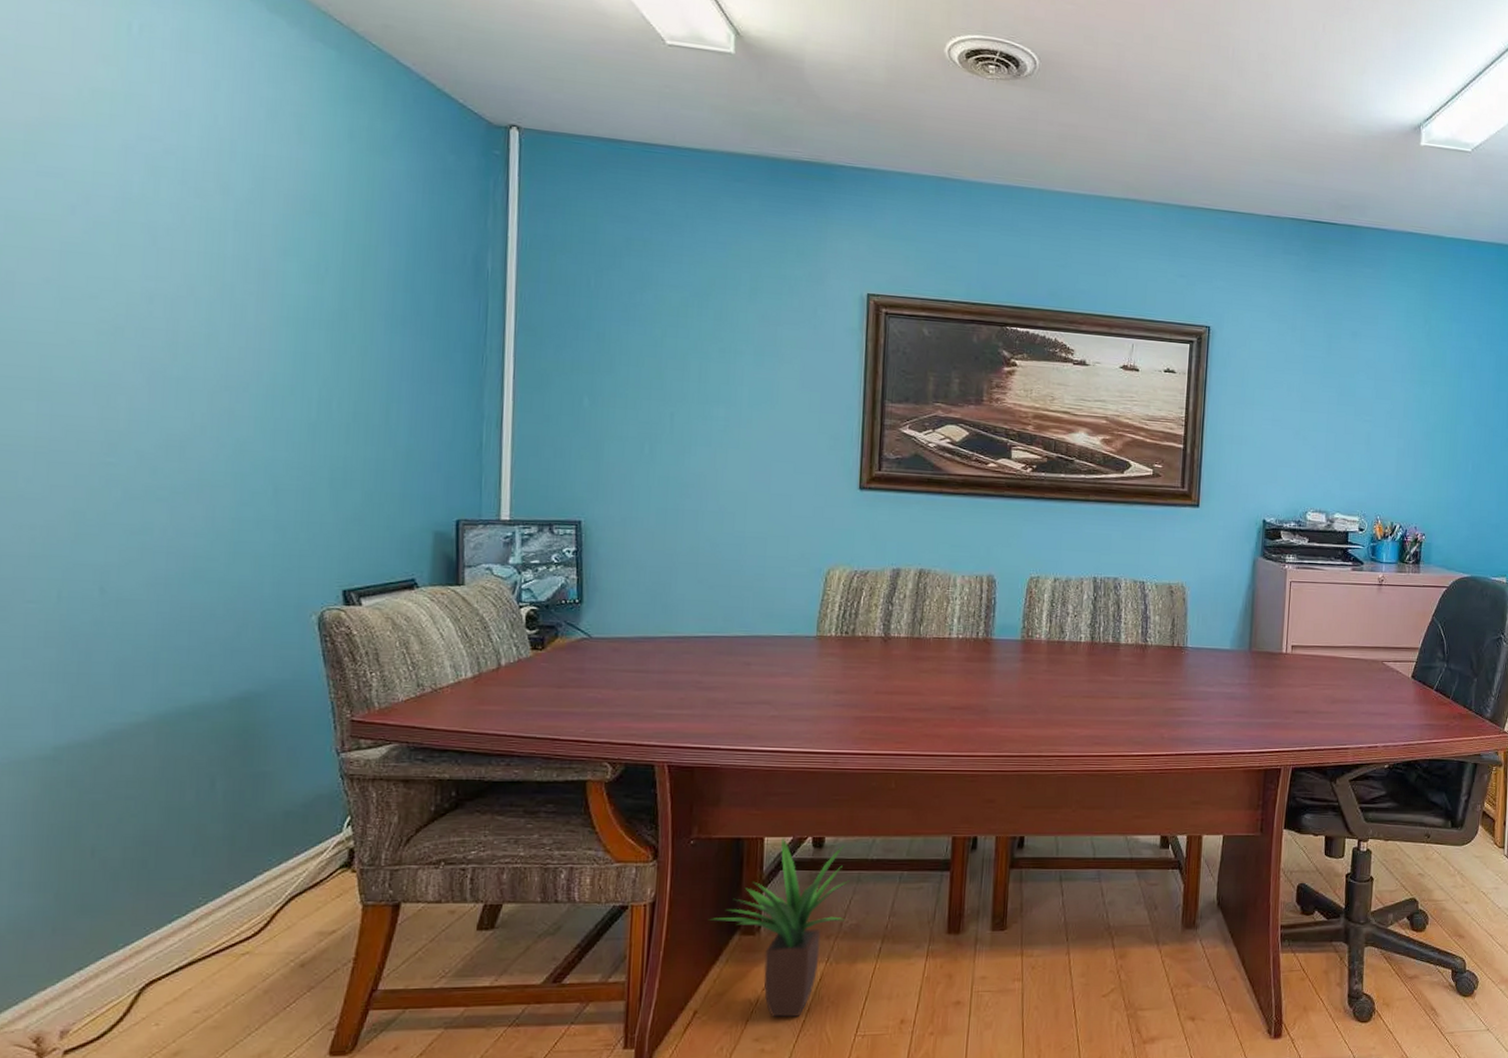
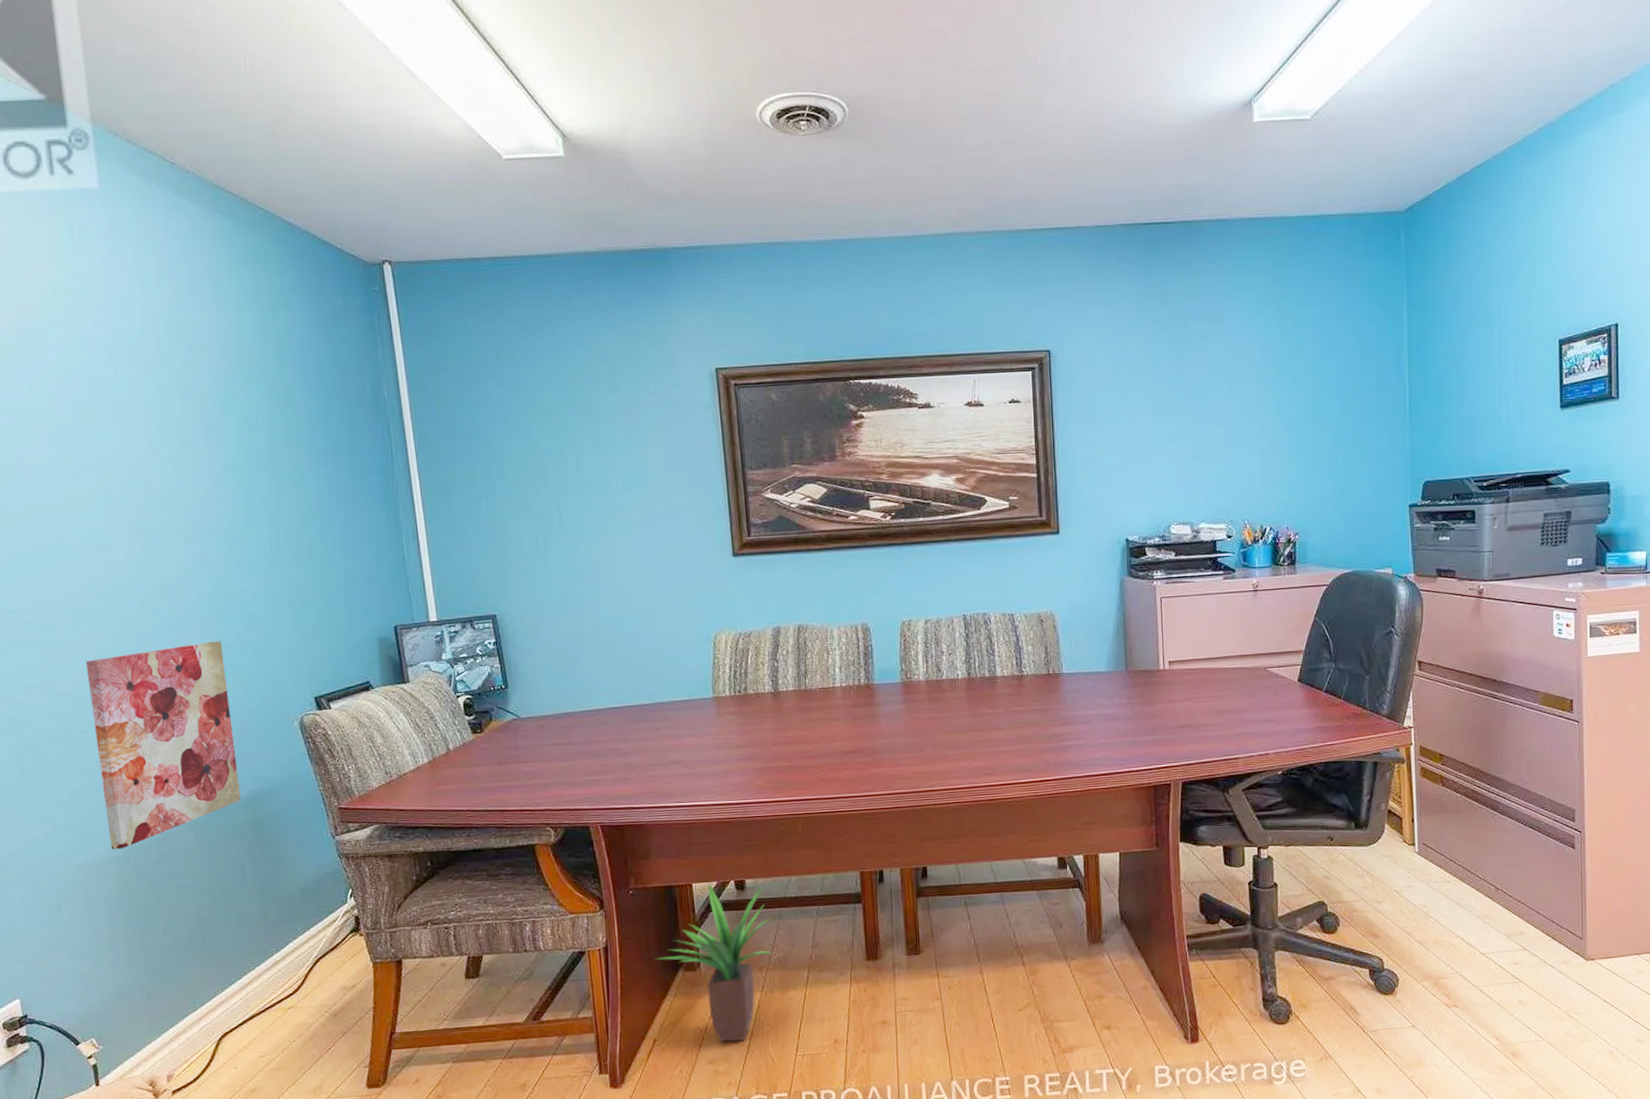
wall art: none [38,512,235,748] -> present [85,640,241,850]

